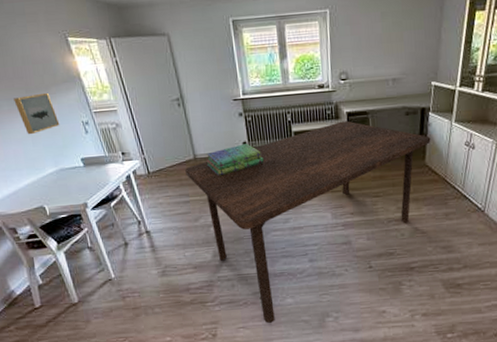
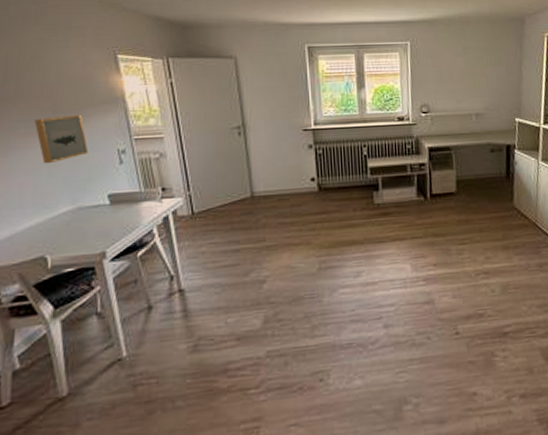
dining table: present [185,120,431,324] -> none [239,156,518,418]
stack of books: present [206,143,265,176] -> none [265,180,335,219]

